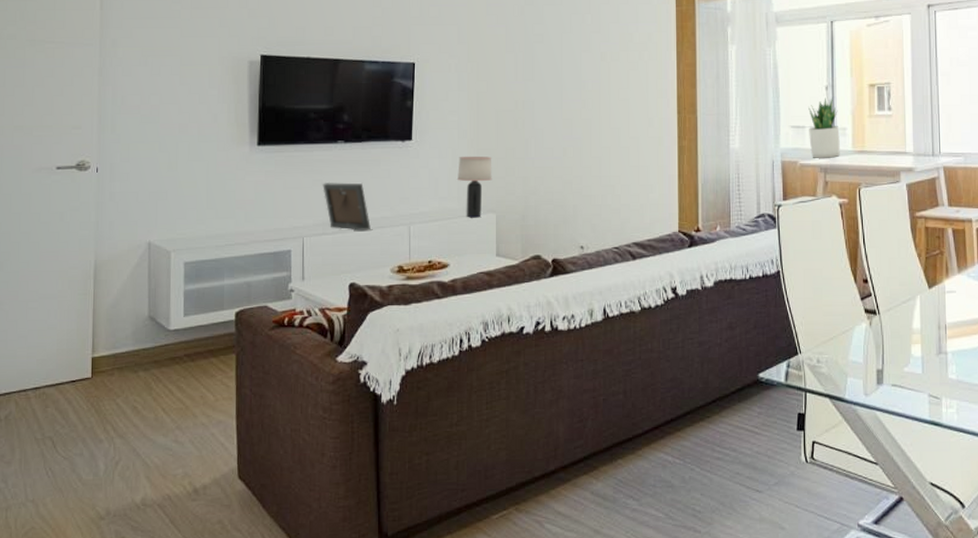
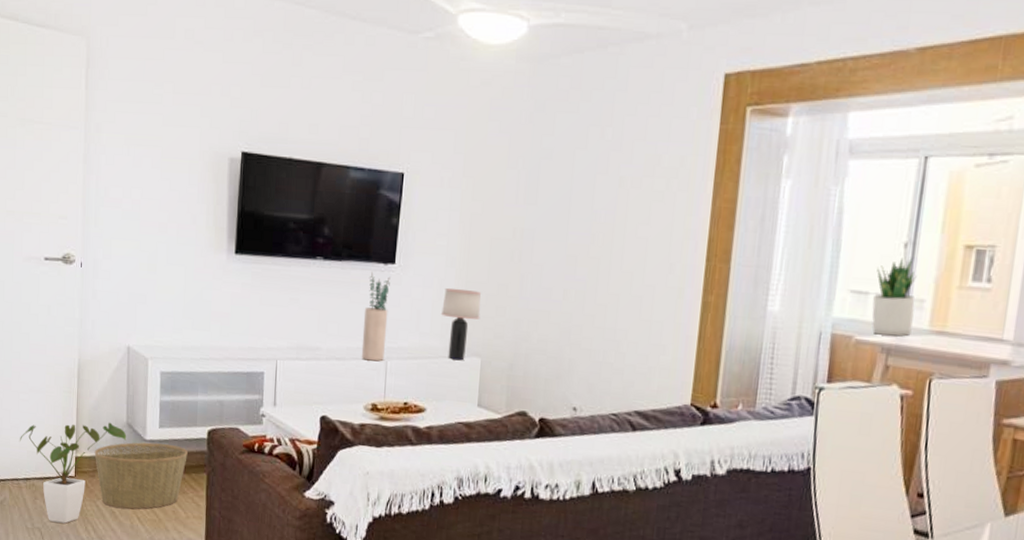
house plant: none [28,318,149,428] -> present [20,422,127,524]
basket: none [113,331,215,402] -> present [94,442,188,510]
picture frame: present [323,182,371,231] -> none [298,302,346,360]
vase: none [385,149,408,228] -> present [361,272,390,362]

